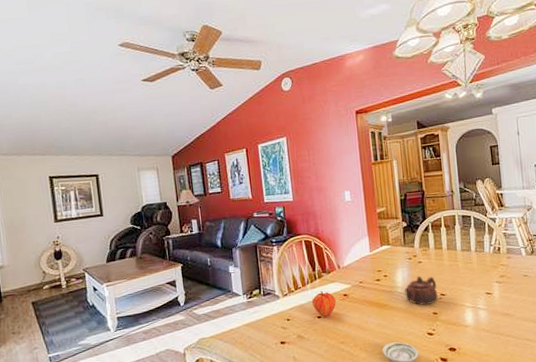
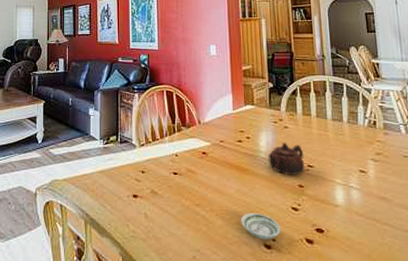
fruit: present [312,290,336,317] -> none [169,145,194,174]

